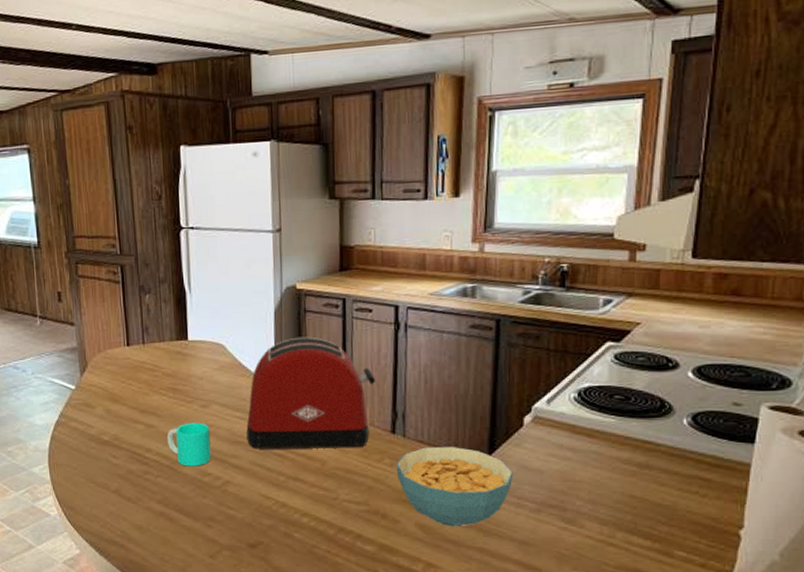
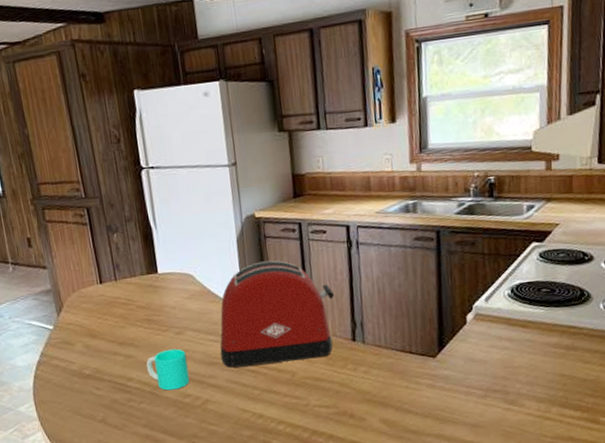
cereal bowl: present [396,446,514,527] -> none [358,347,462,419]

